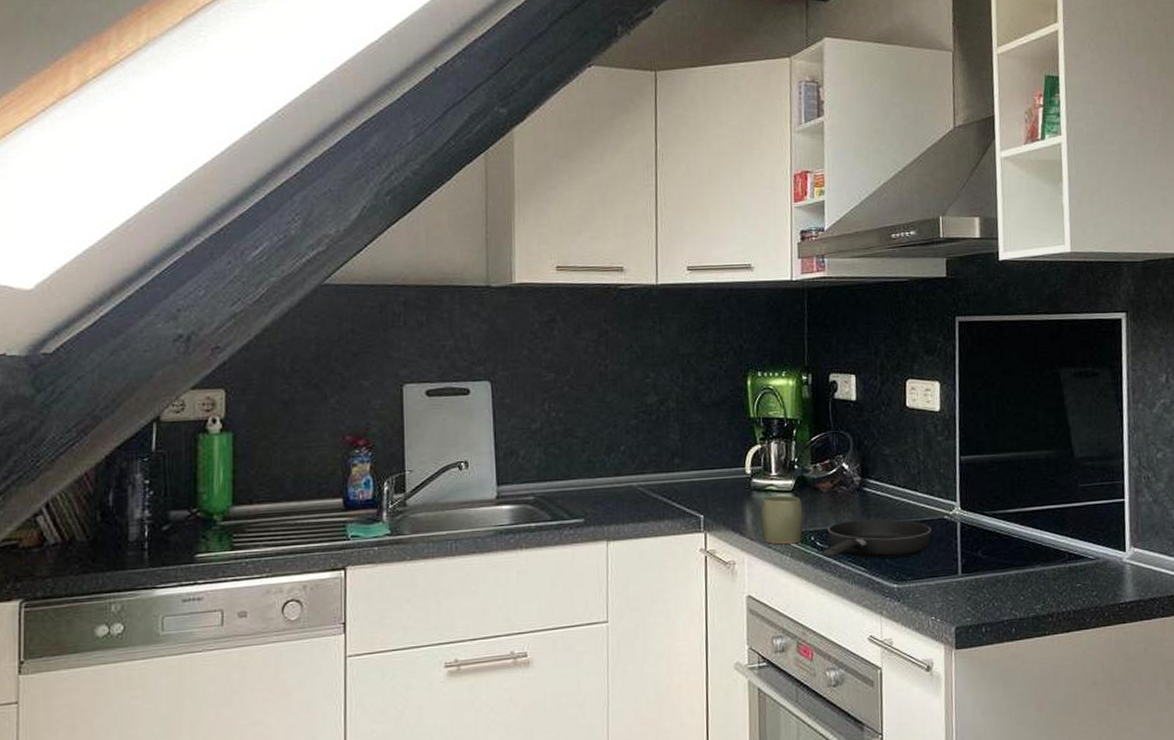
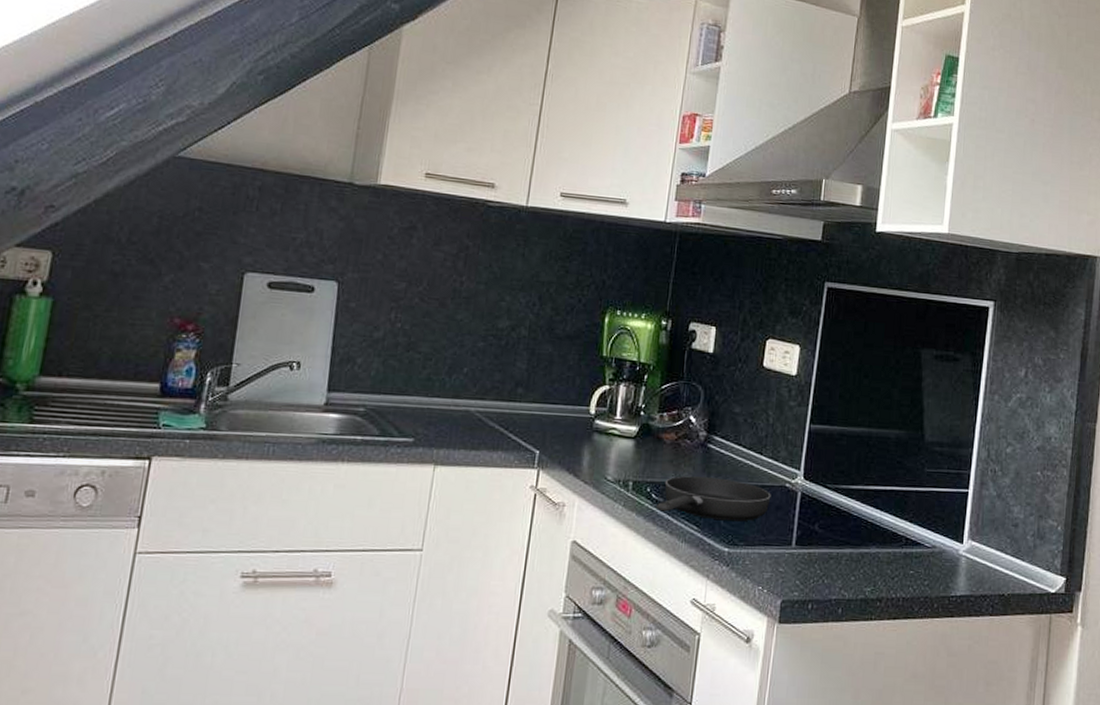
mug: present [761,495,804,545] -> none [597,440,643,493]

